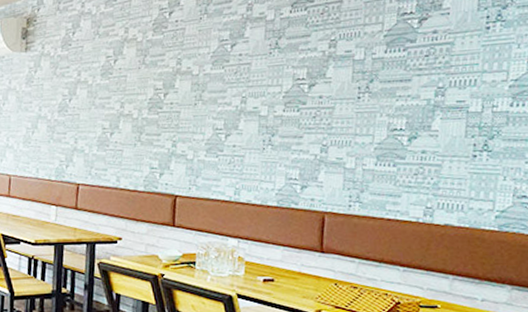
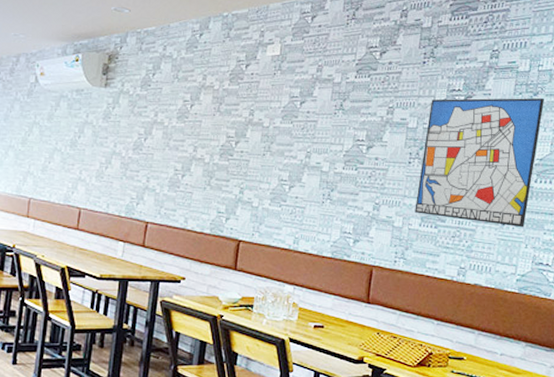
wall art: none [368,10,516,158] -> present [415,97,544,228]

